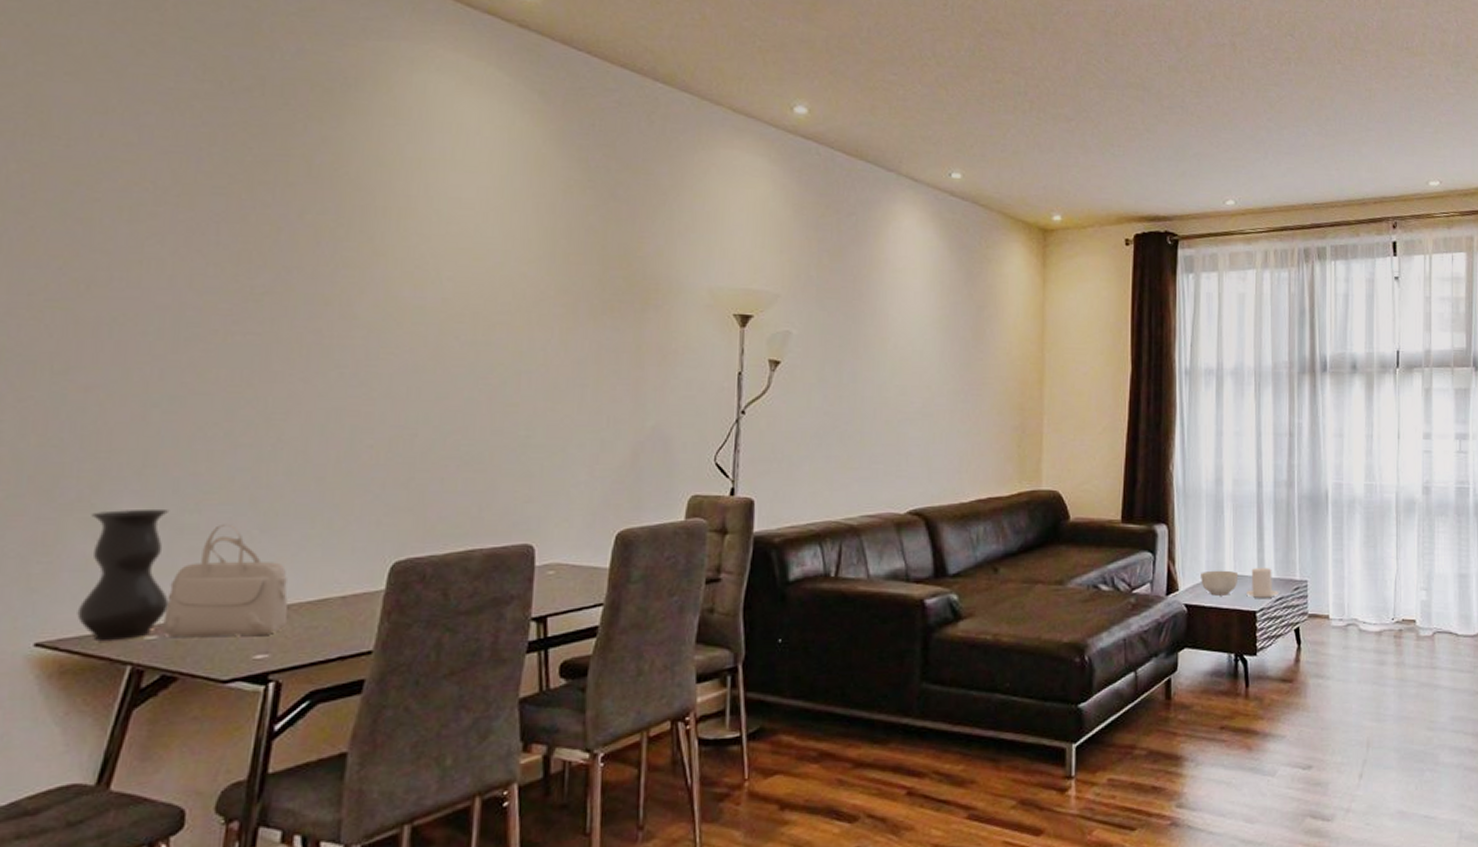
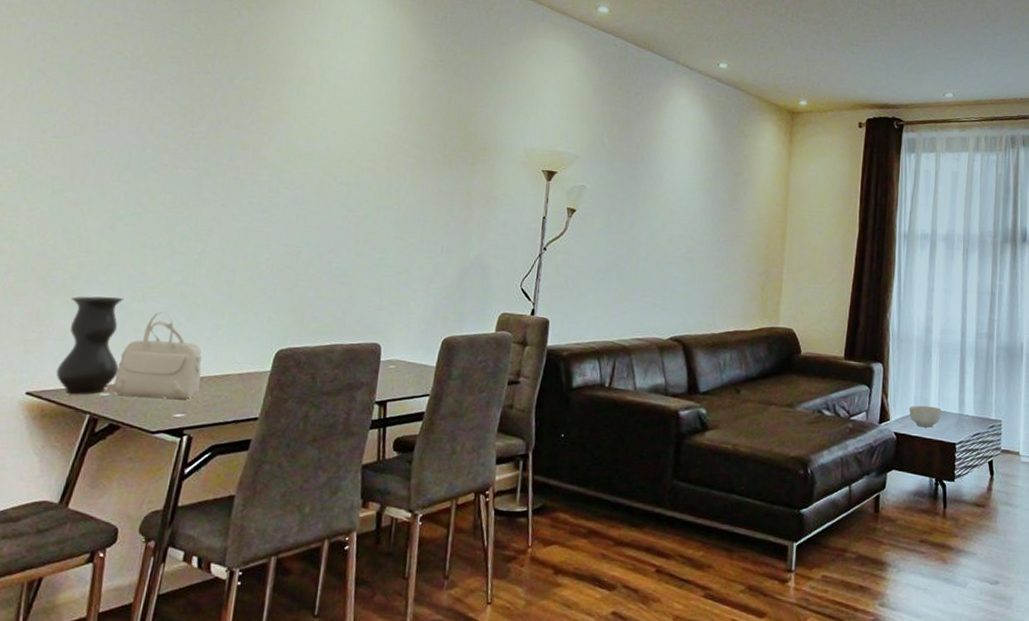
candle: present [1247,567,1279,599] -> none [948,405,976,434]

